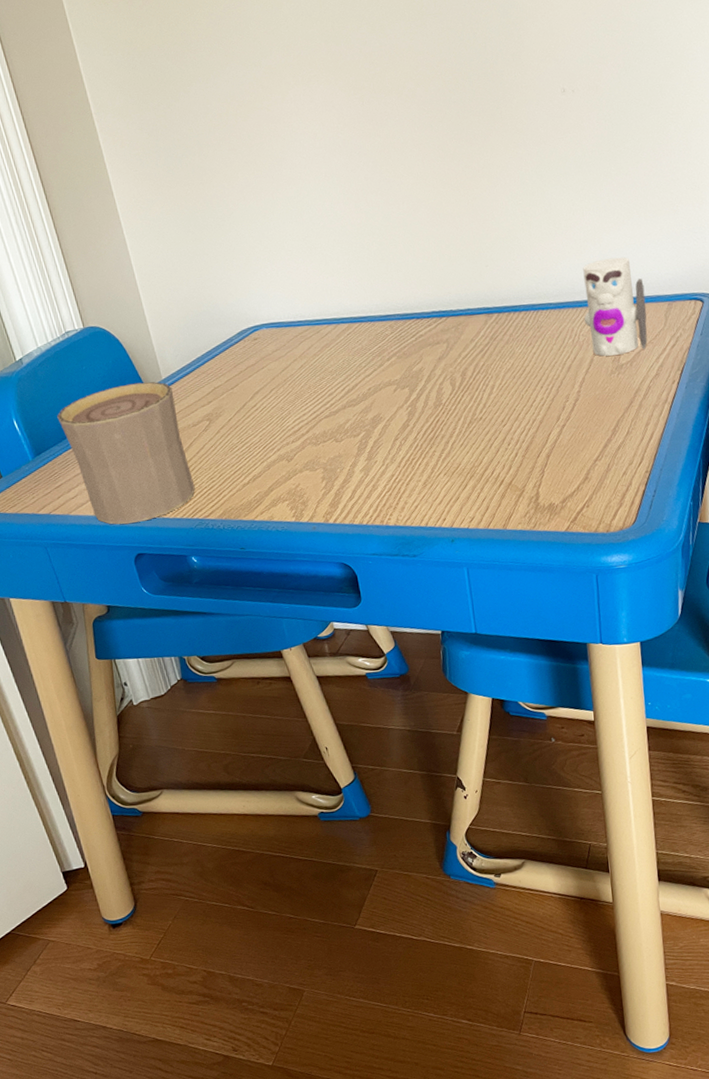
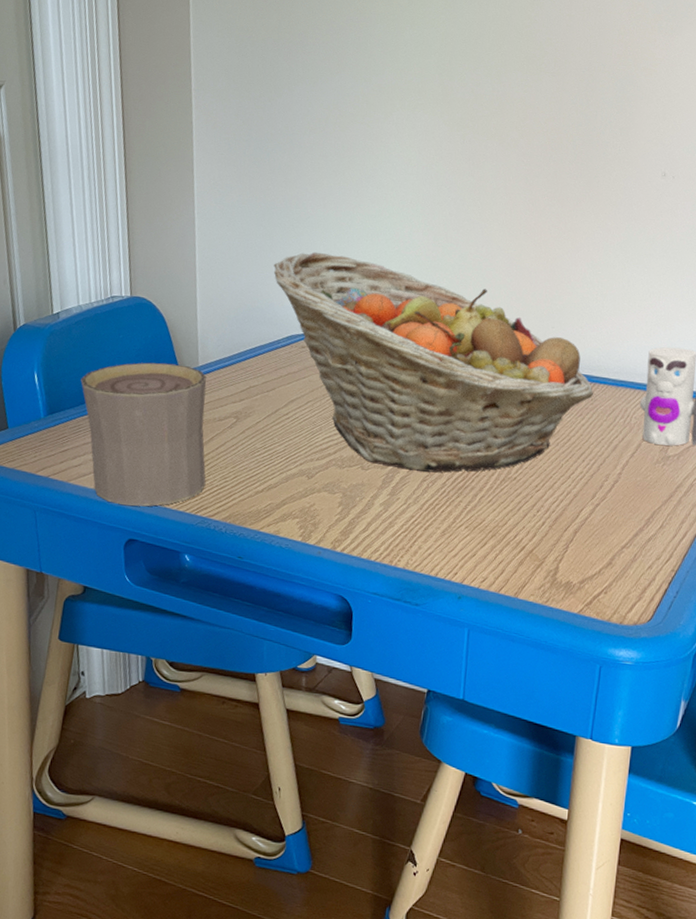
fruit basket: none [210,242,539,434] -> present [274,251,594,473]

